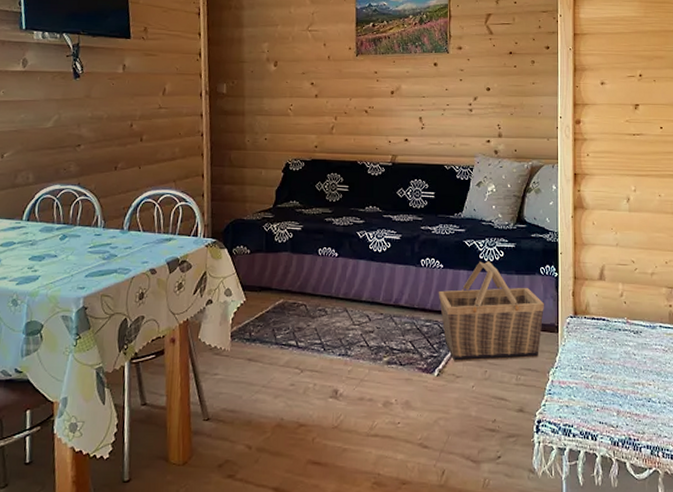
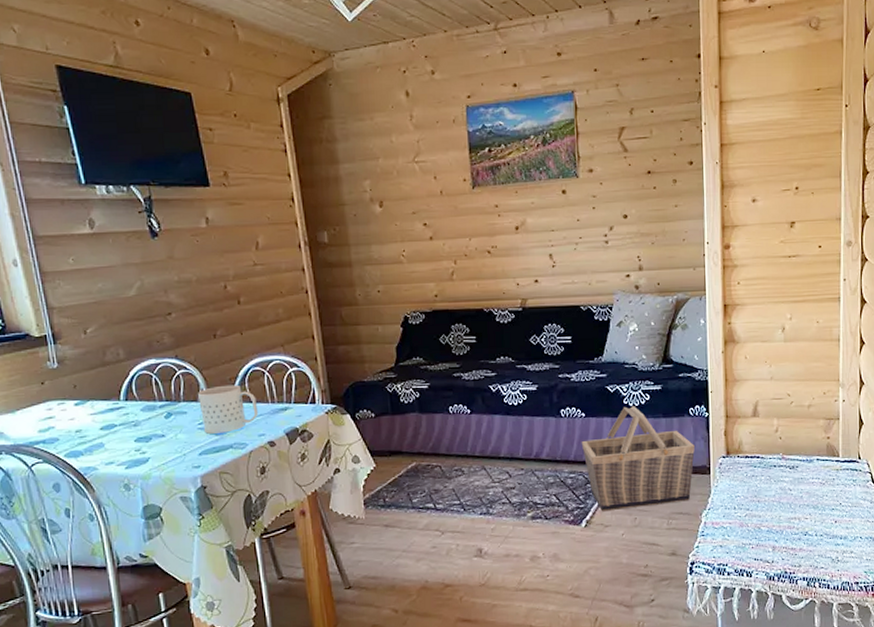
mug: none [92,213,145,259] -> present [198,384,259,435]

